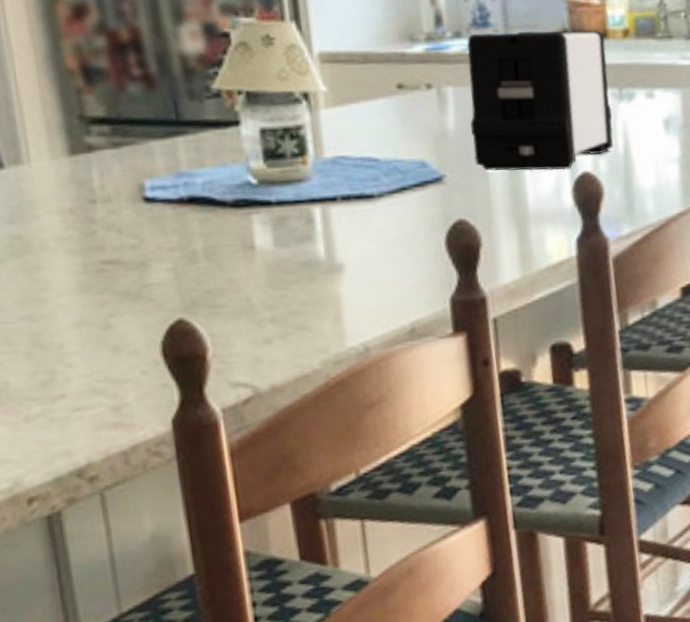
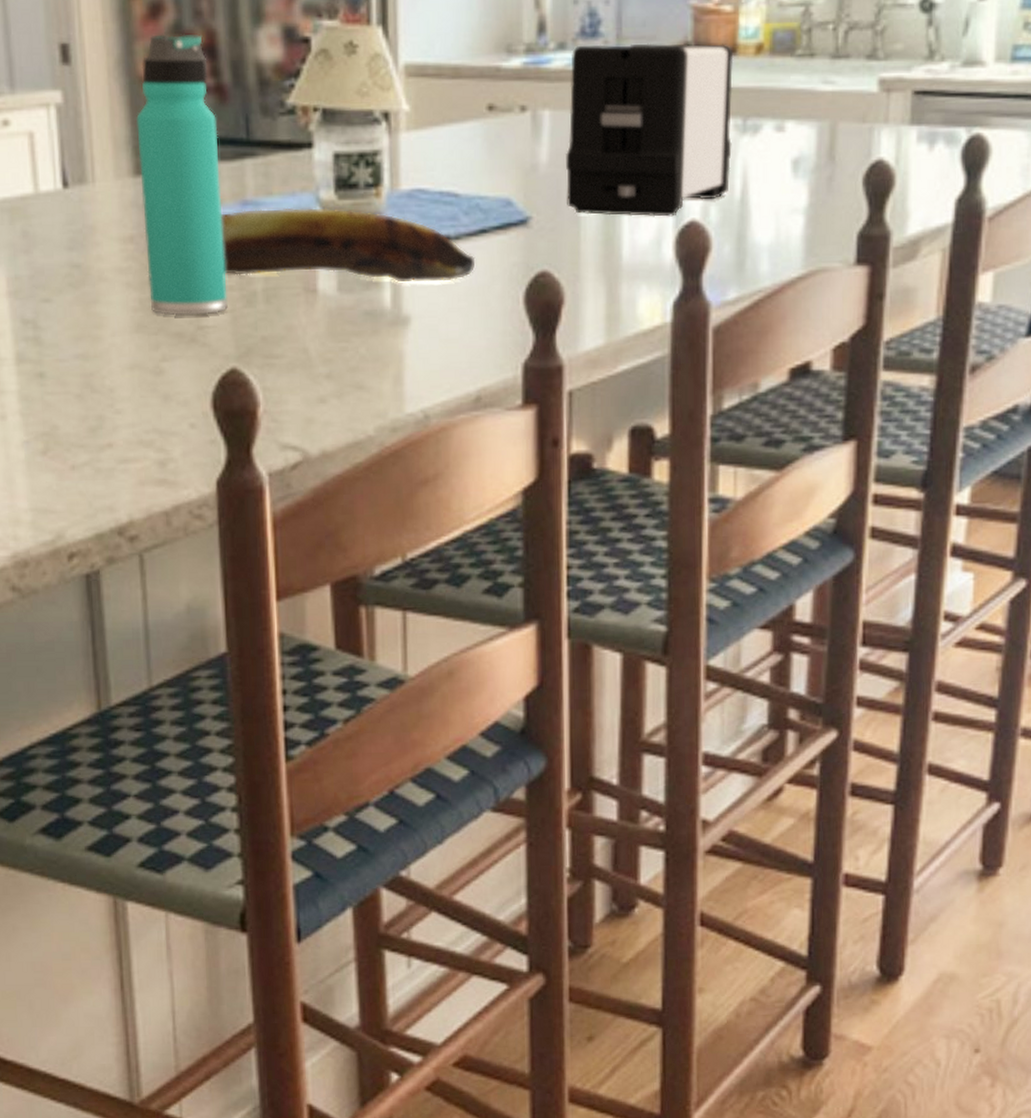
thermos bottle: none [68,32,170,276] -> present [136,34,228,315]
banana: none [156,175,399,238] -> present [220,207,476,283]

